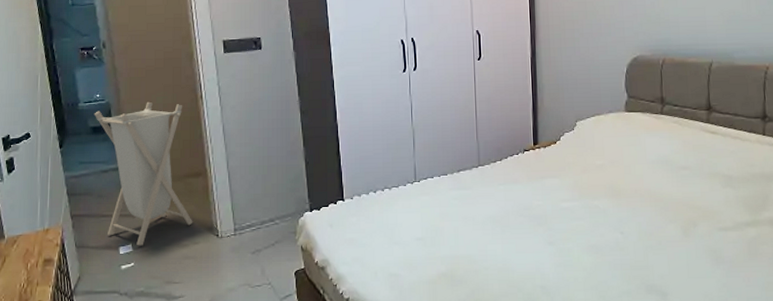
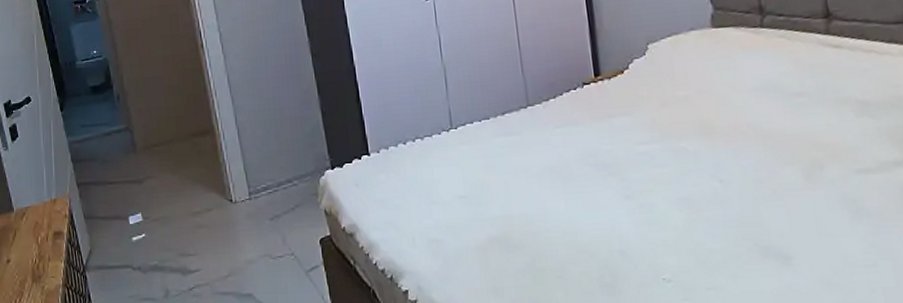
laundry hamper: present [94,101,193,246] -> none [92,54,204,215]

